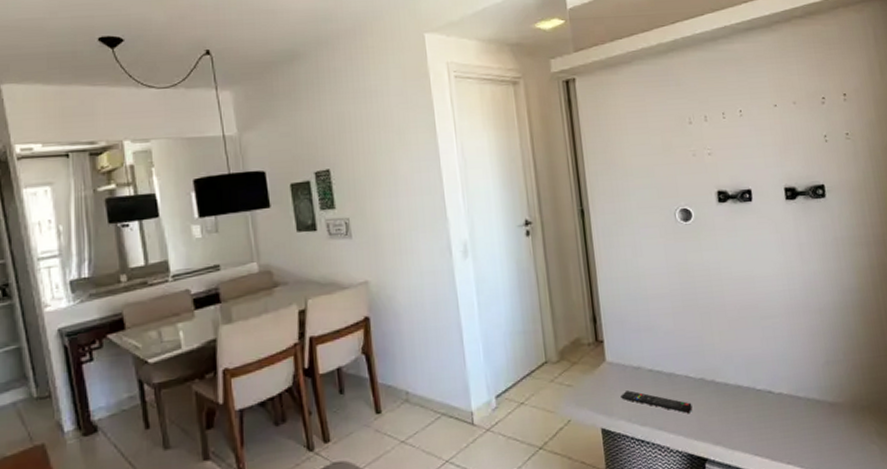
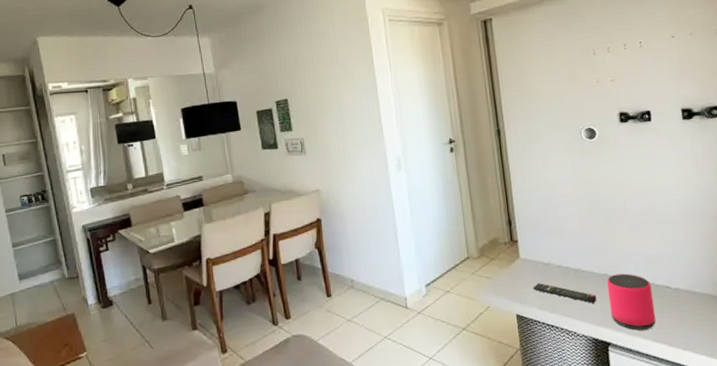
speaker: none [703,377,757,443] -> present [607,273,656,330]

